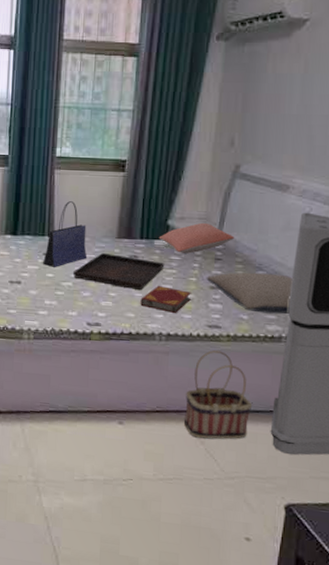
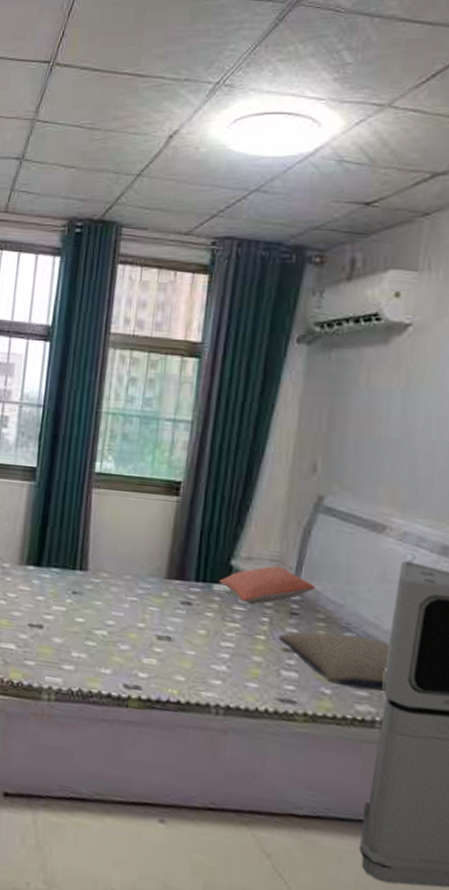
tote bag: present [43,201,88,267] -> none [72,528,129,610]
serving tray: present [73,252,165,290] -> none [109,595,226,647]
hardback book: present [140,286,191,313] -> none [193,643,258,680]
basket: present [184,350,253,439] -> none [245,732,336,855]

